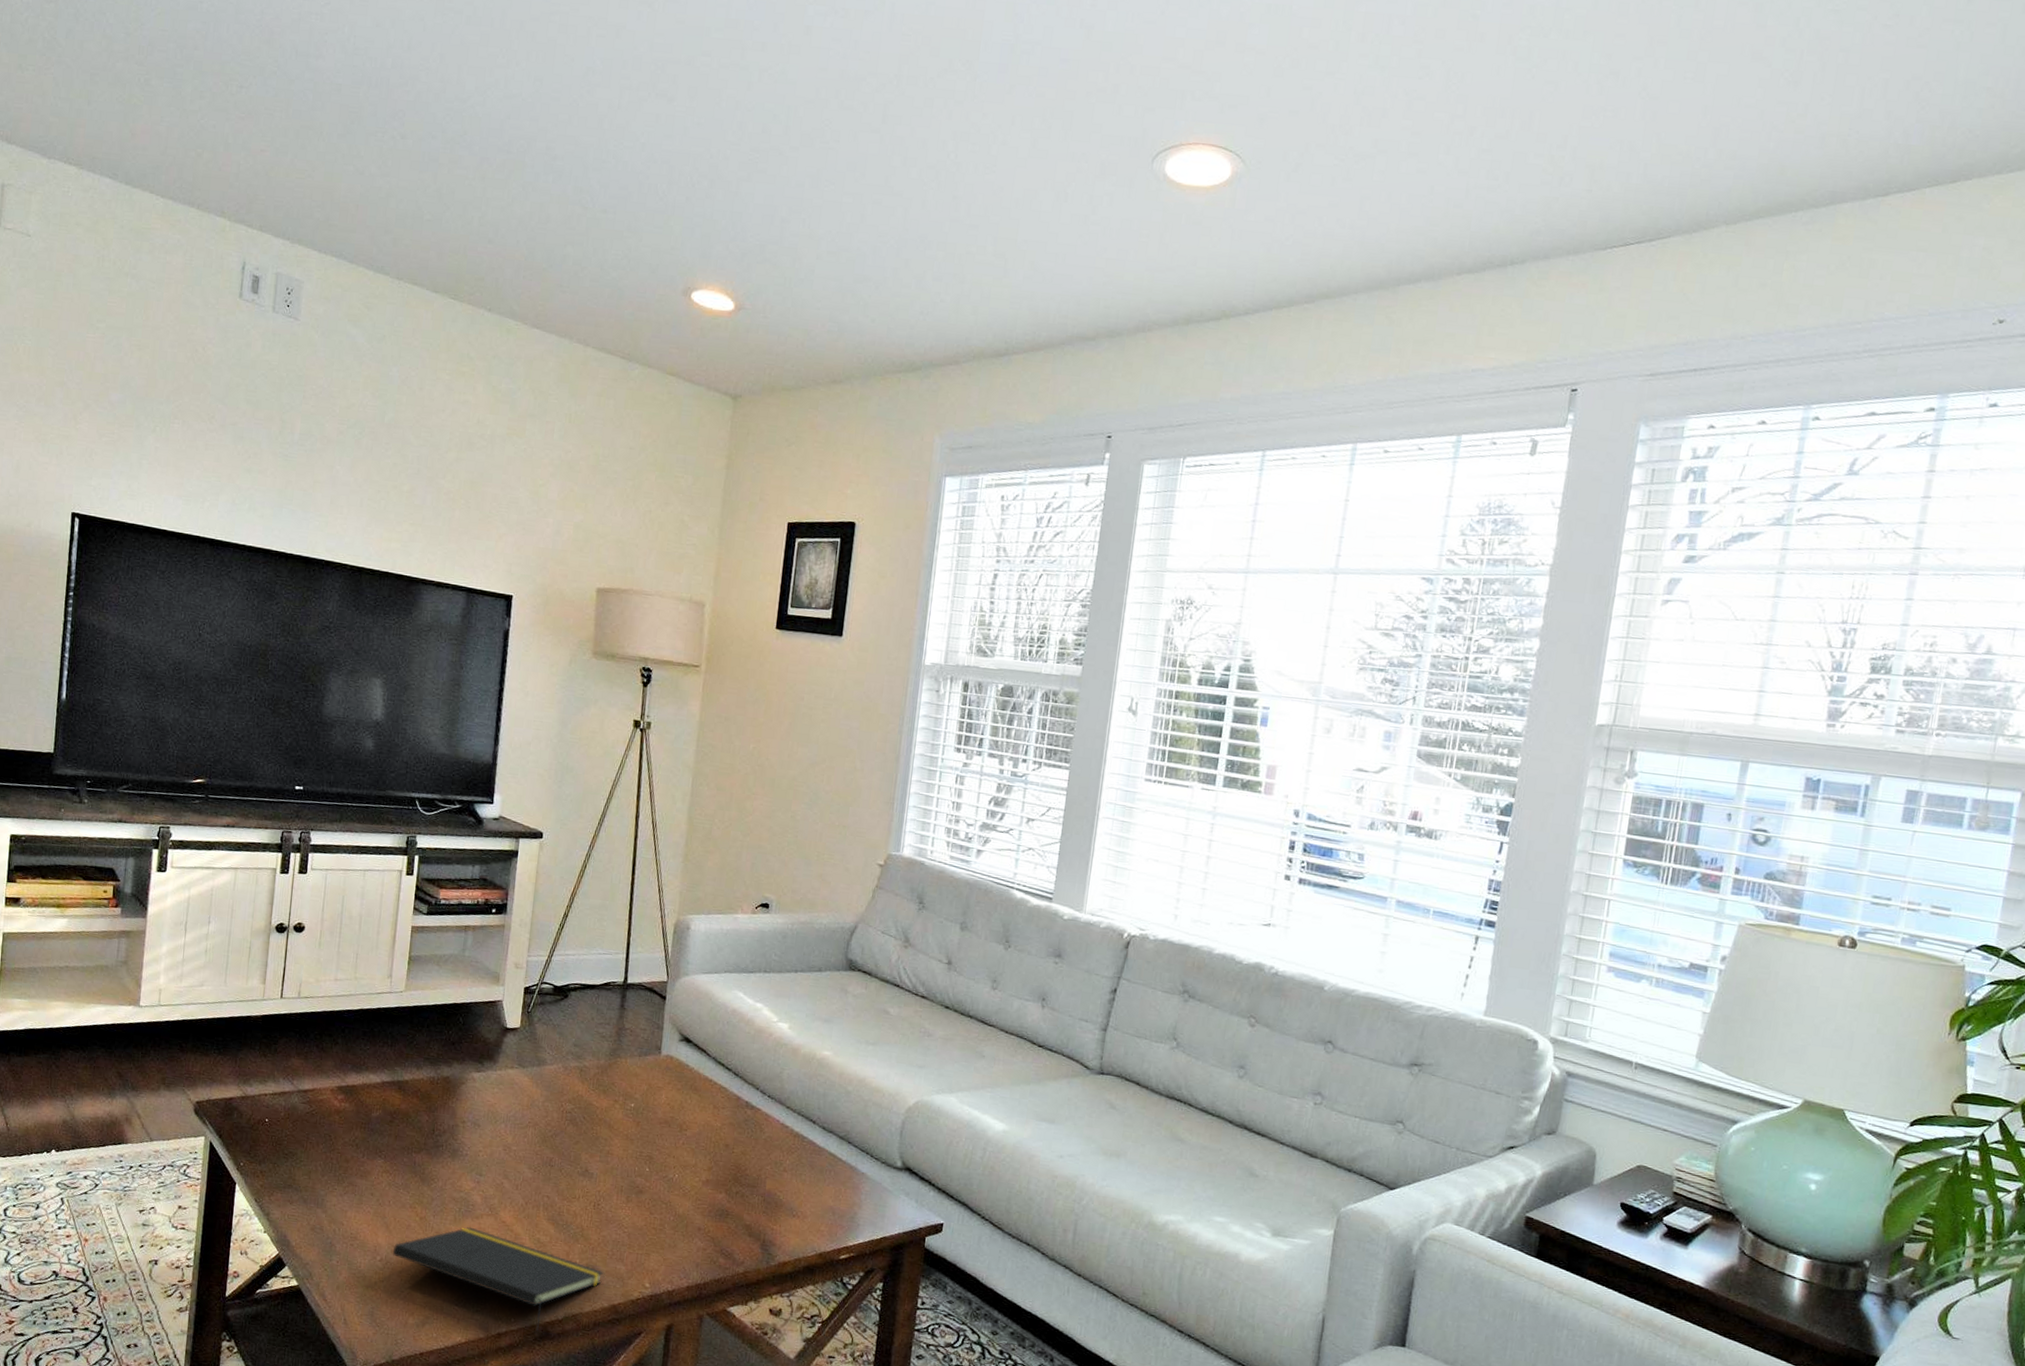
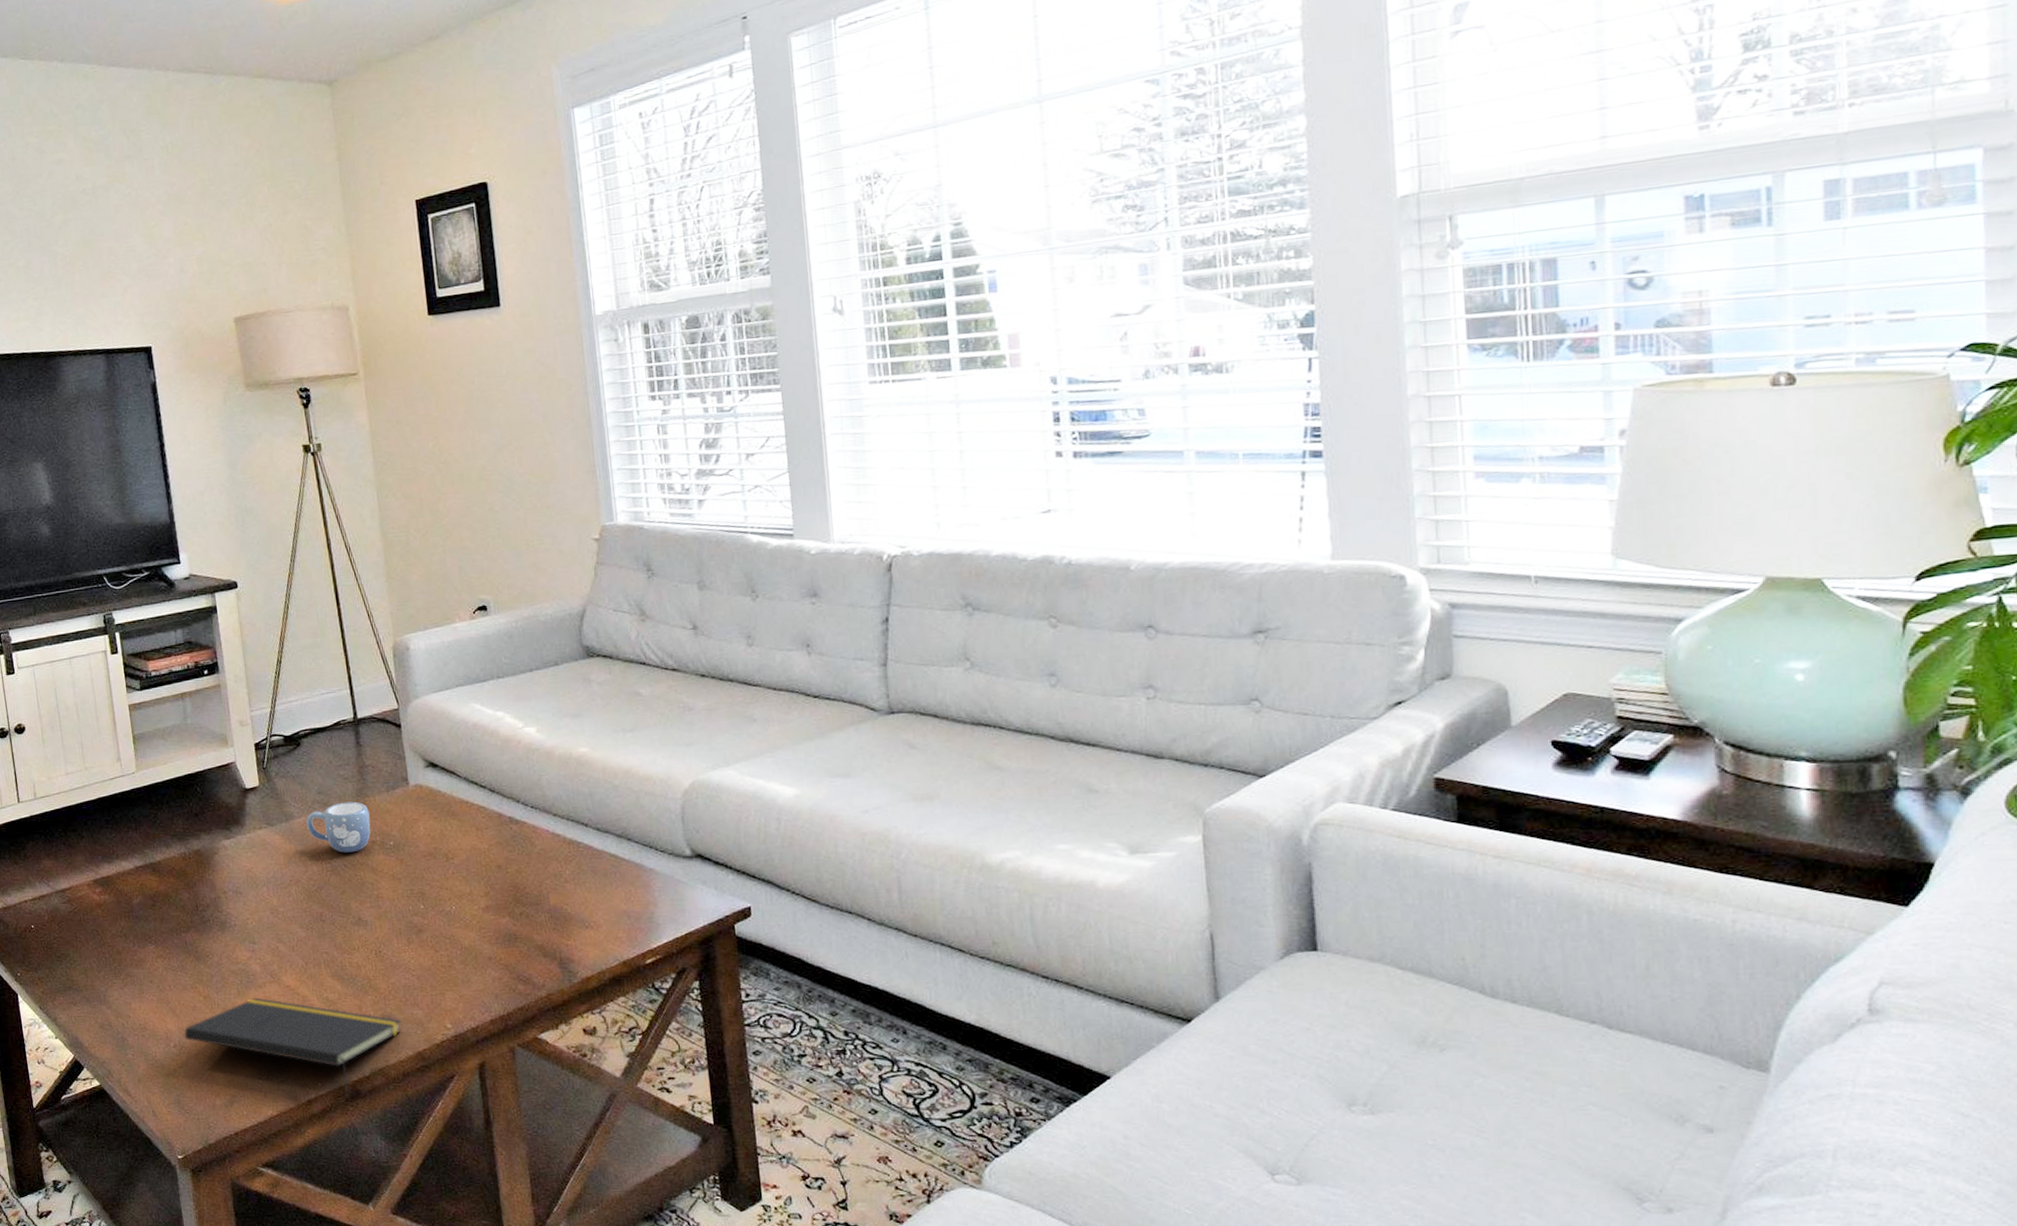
mug: none [556,1058,618,1107] -> present [306,801,371,853]

